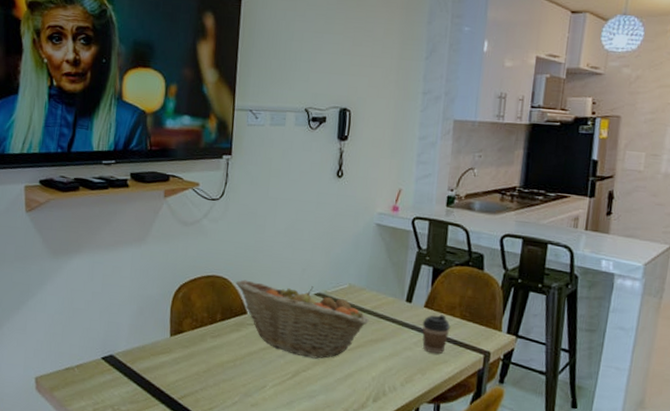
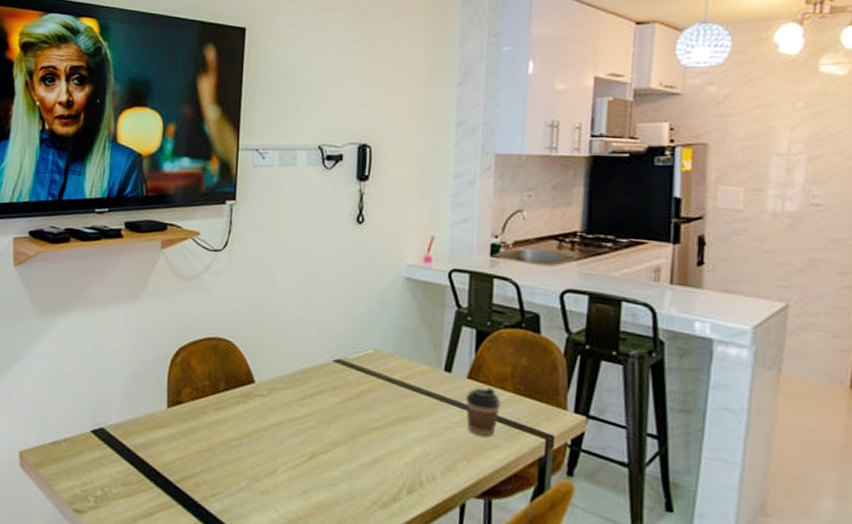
fruit basket: present [235,279,369,359] -> none [241,342,400,439]

